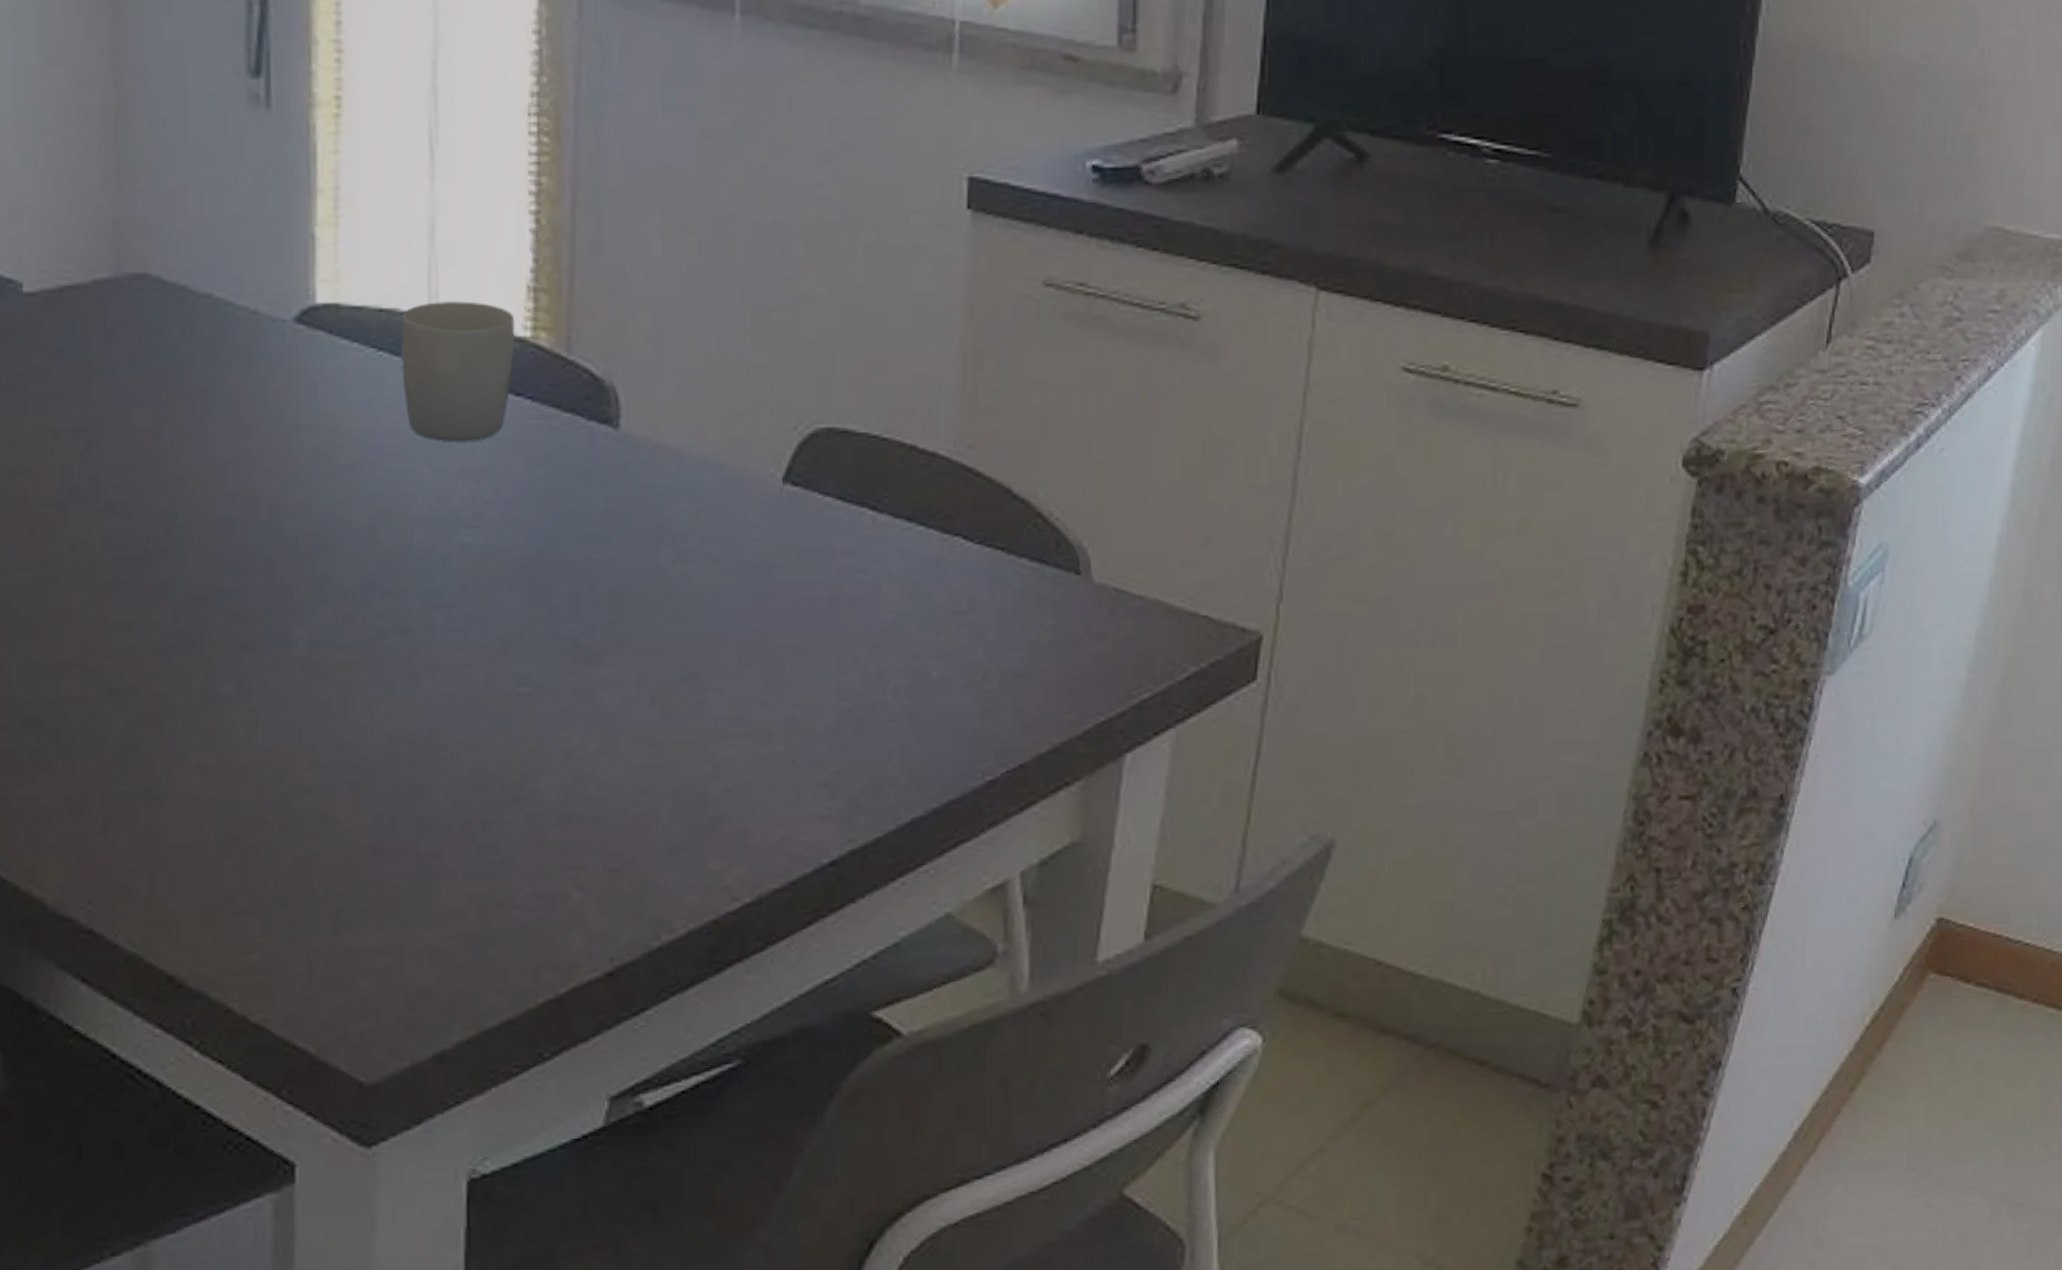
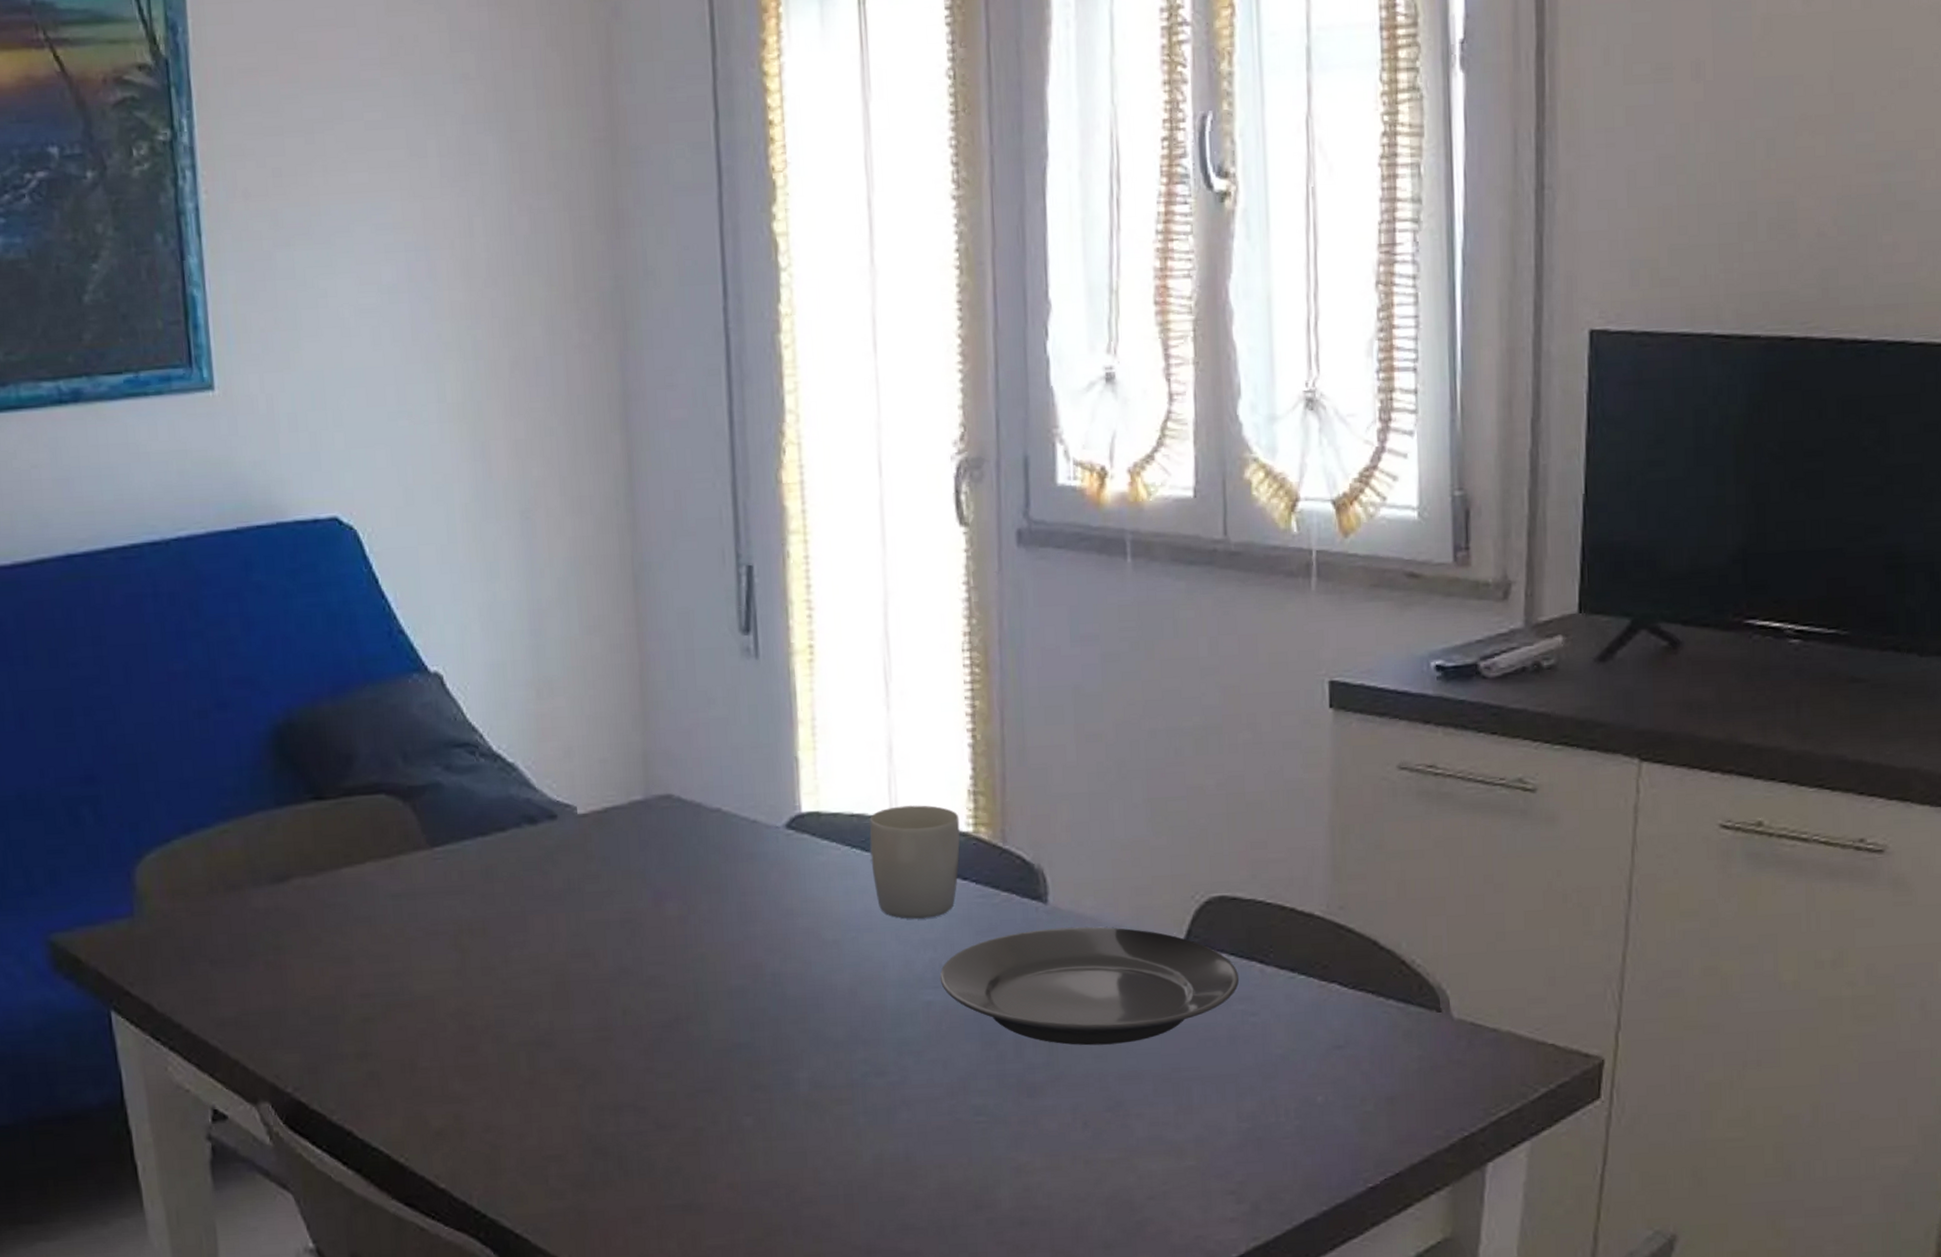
plate: none [481,458,847,604] -> present [939,926,1240,1046]

